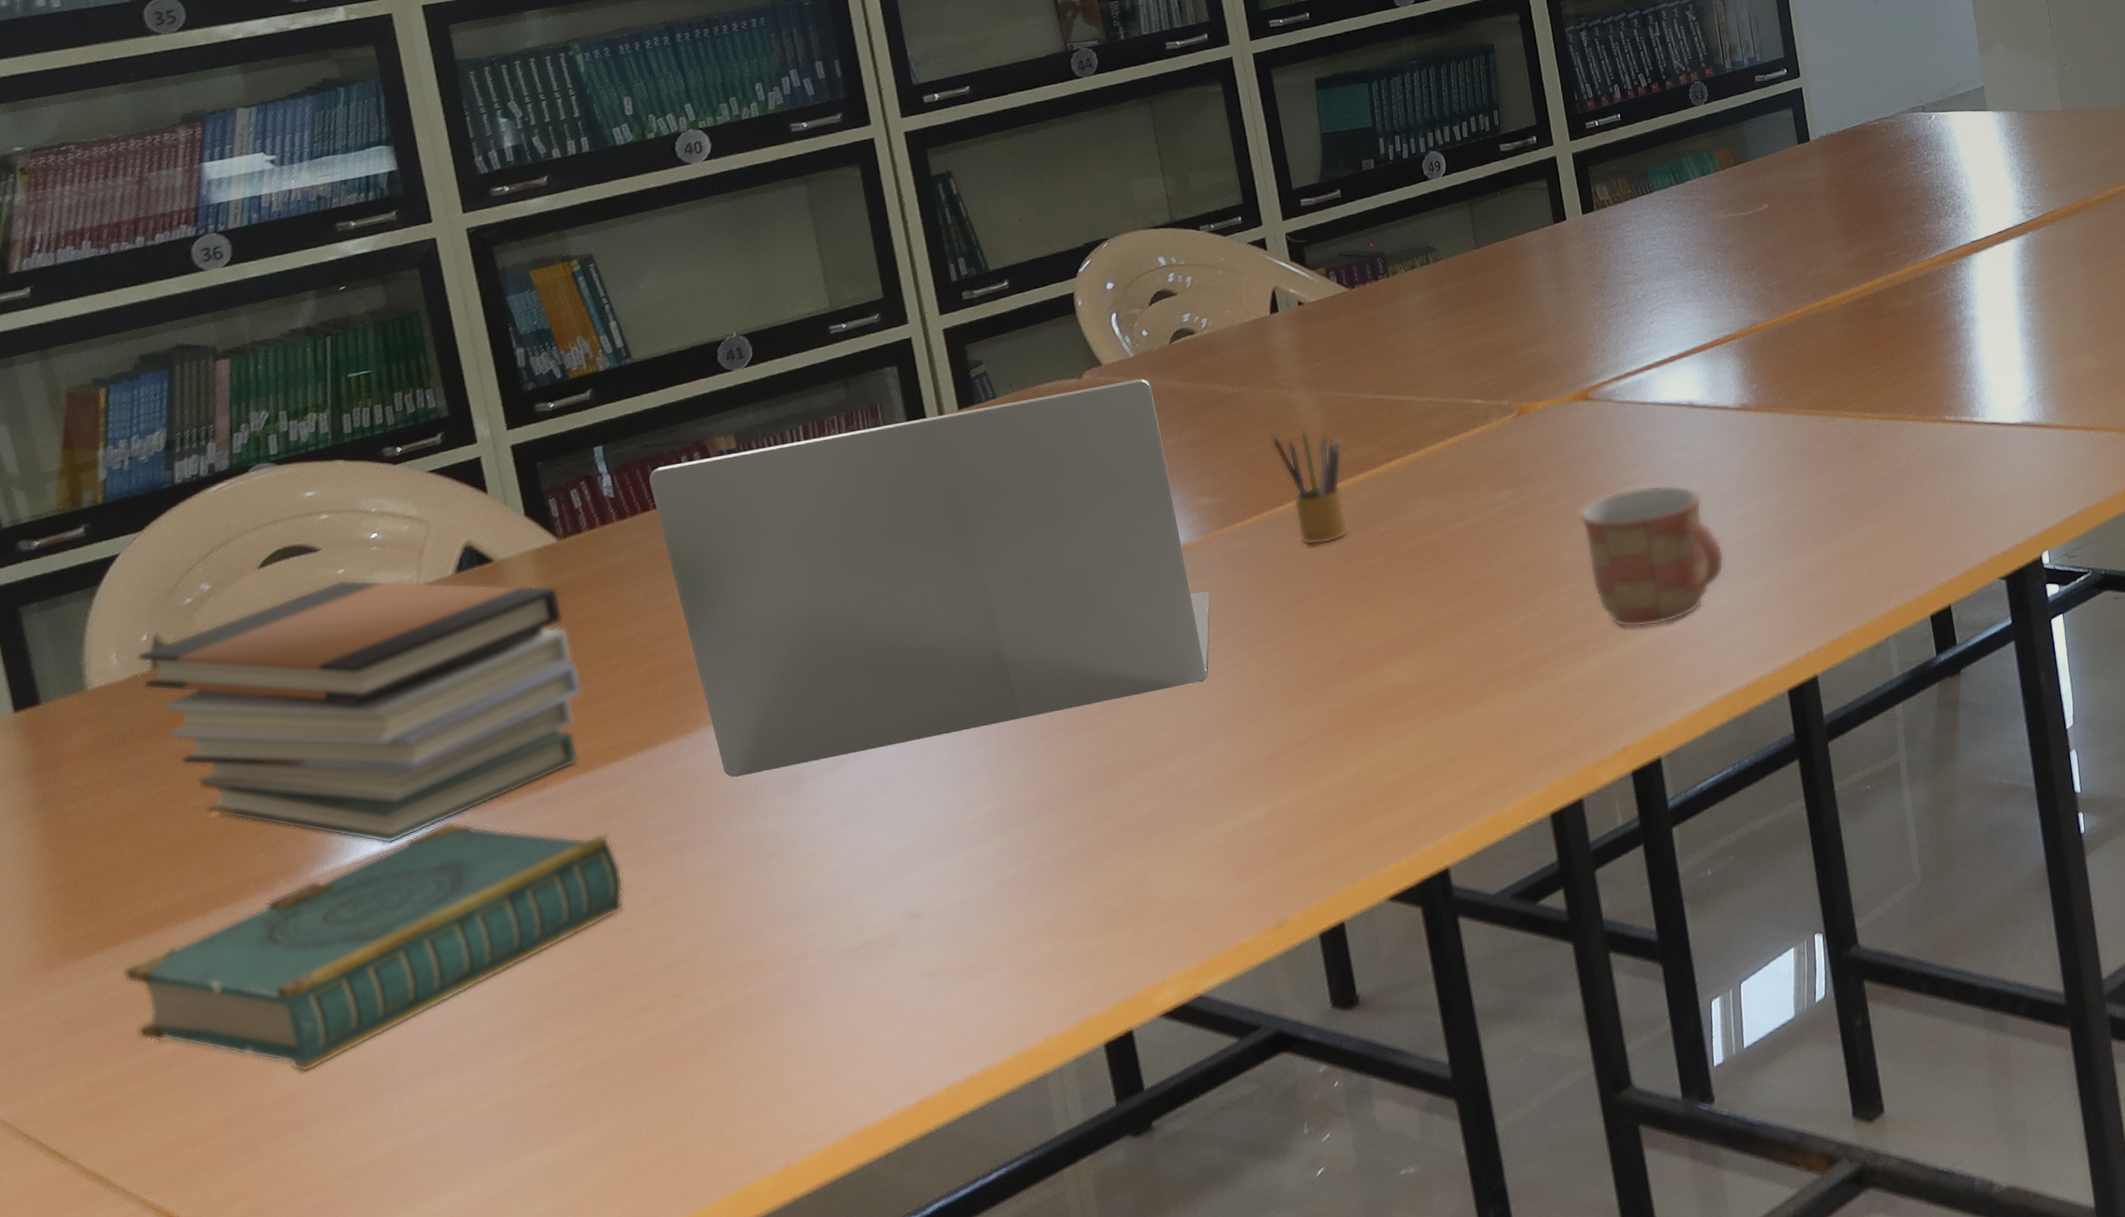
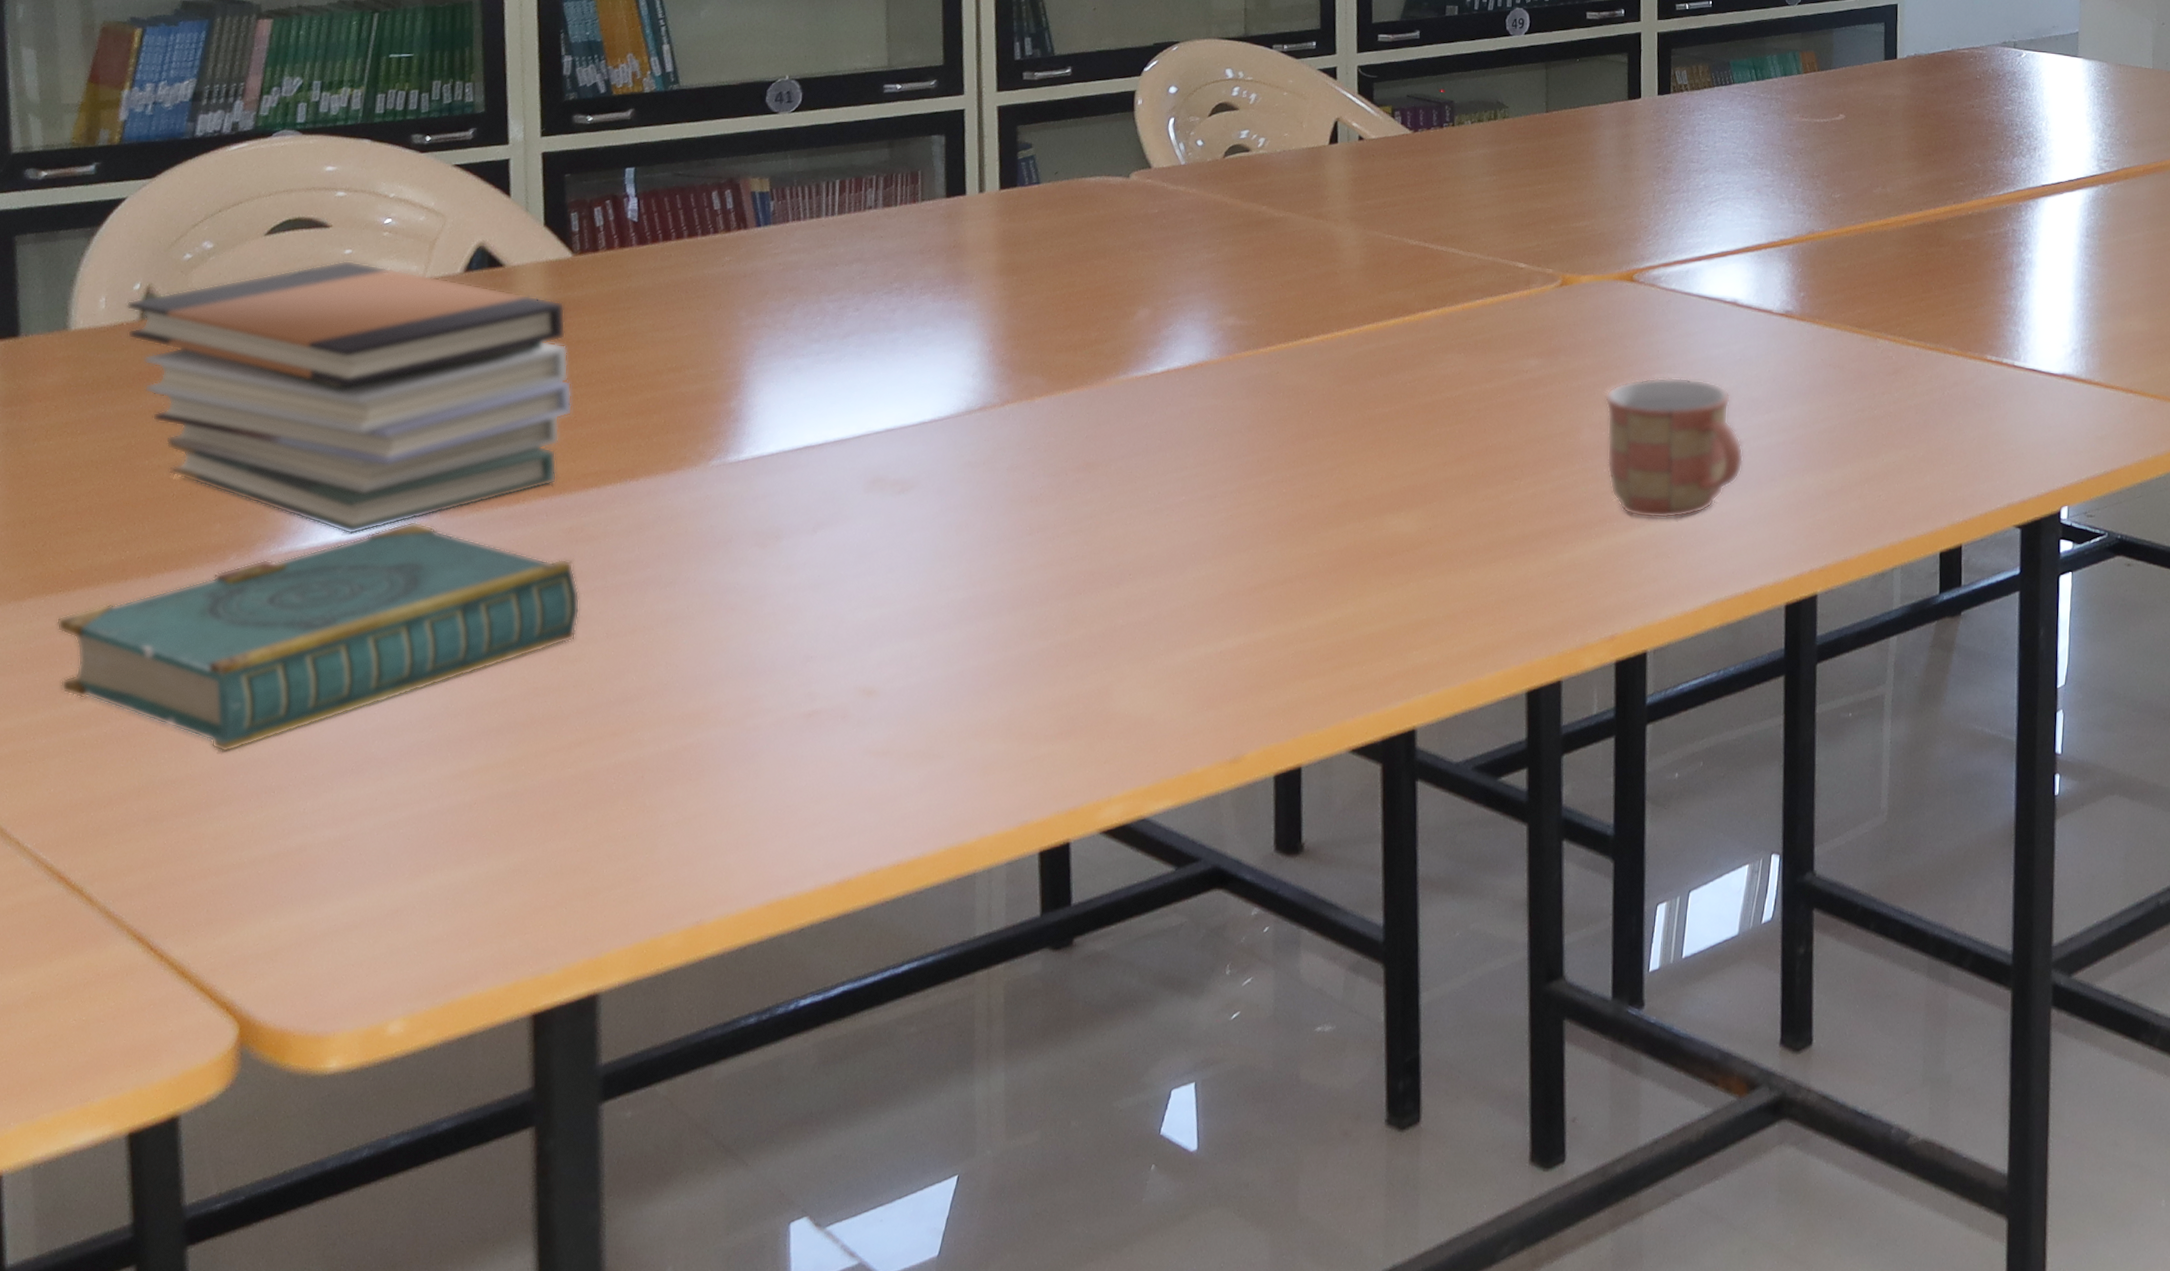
laptop: present [649,378,1211,778] -> none [676,187,1222,524]
pencil box: present [1270,428,1348,546] -> none [1308,263,1380,384]

